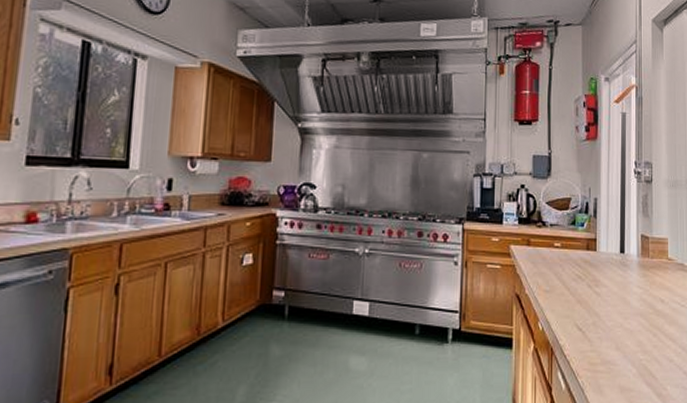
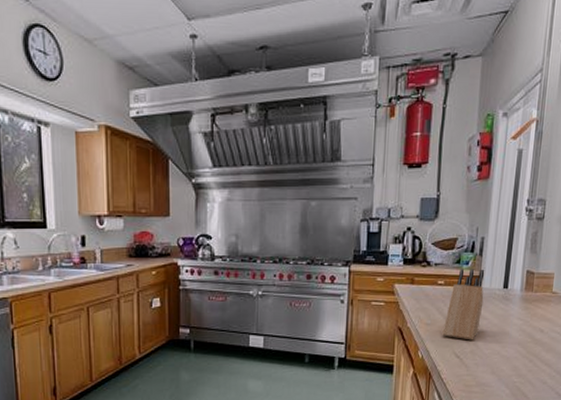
knife block: none [562,231,602,311] -> present [442,269,485,341]

